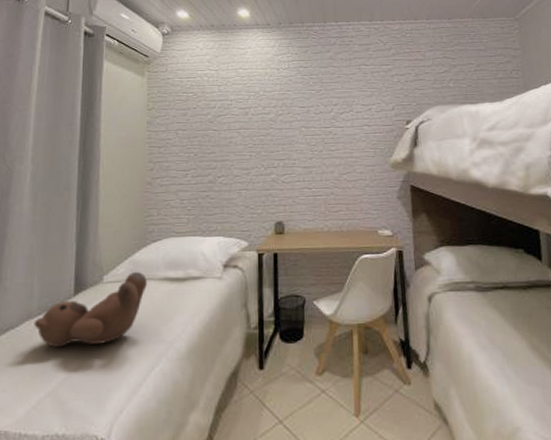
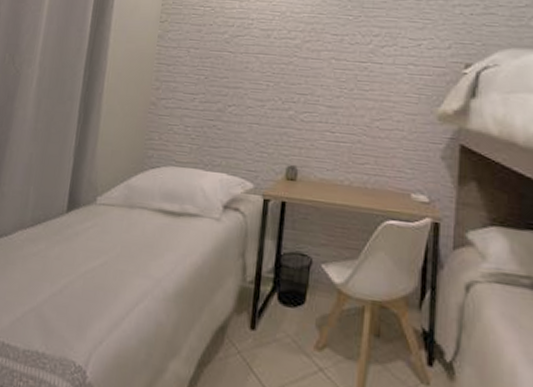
teddy bear: present [34,272,147,348] -> none [26,198,141,269]

